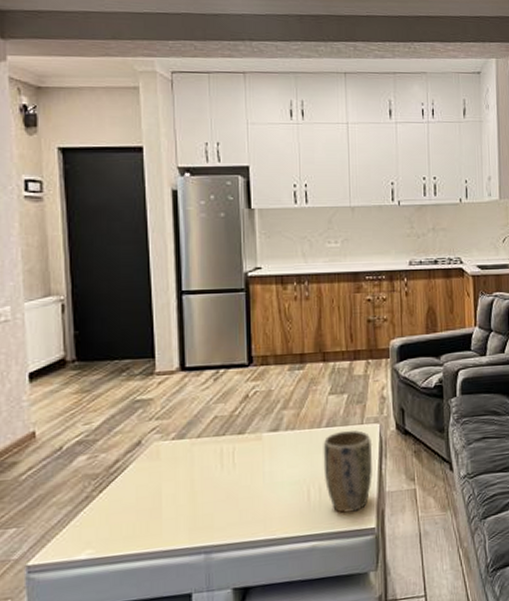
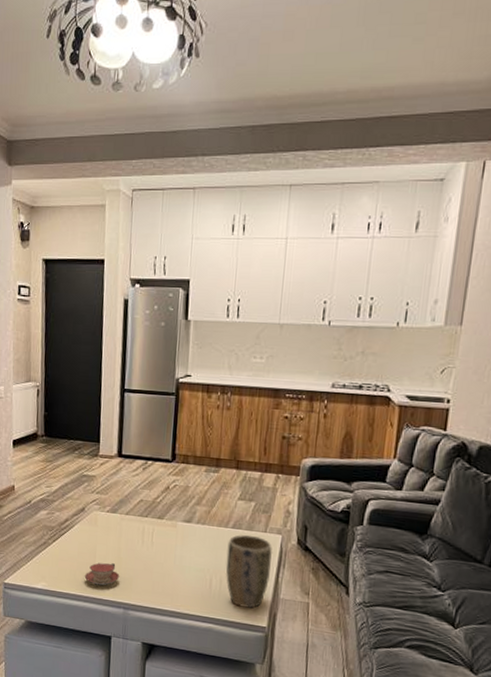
teacup: none [148,501,196,534] -> present [84,562,120,586]

